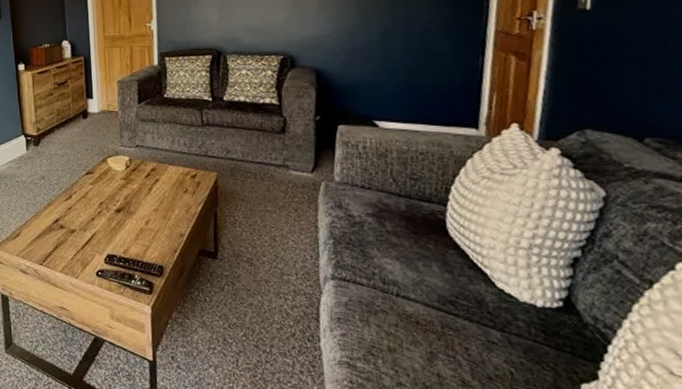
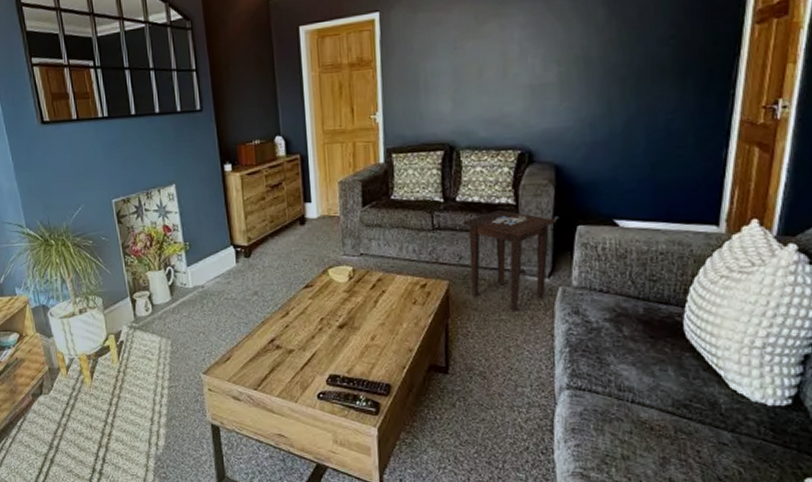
side table: none [229,109,318,204] -> present [461,210,557,312]

